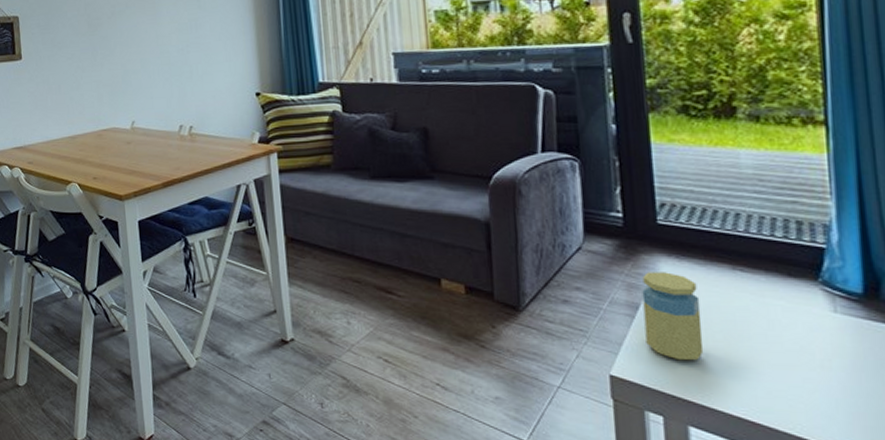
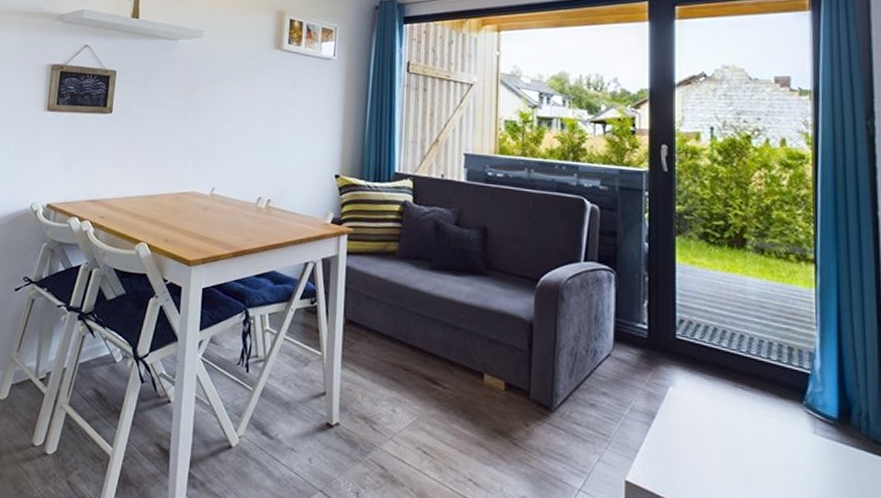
jar: present [642,272,704,361] -> none [659,383,707,472]

